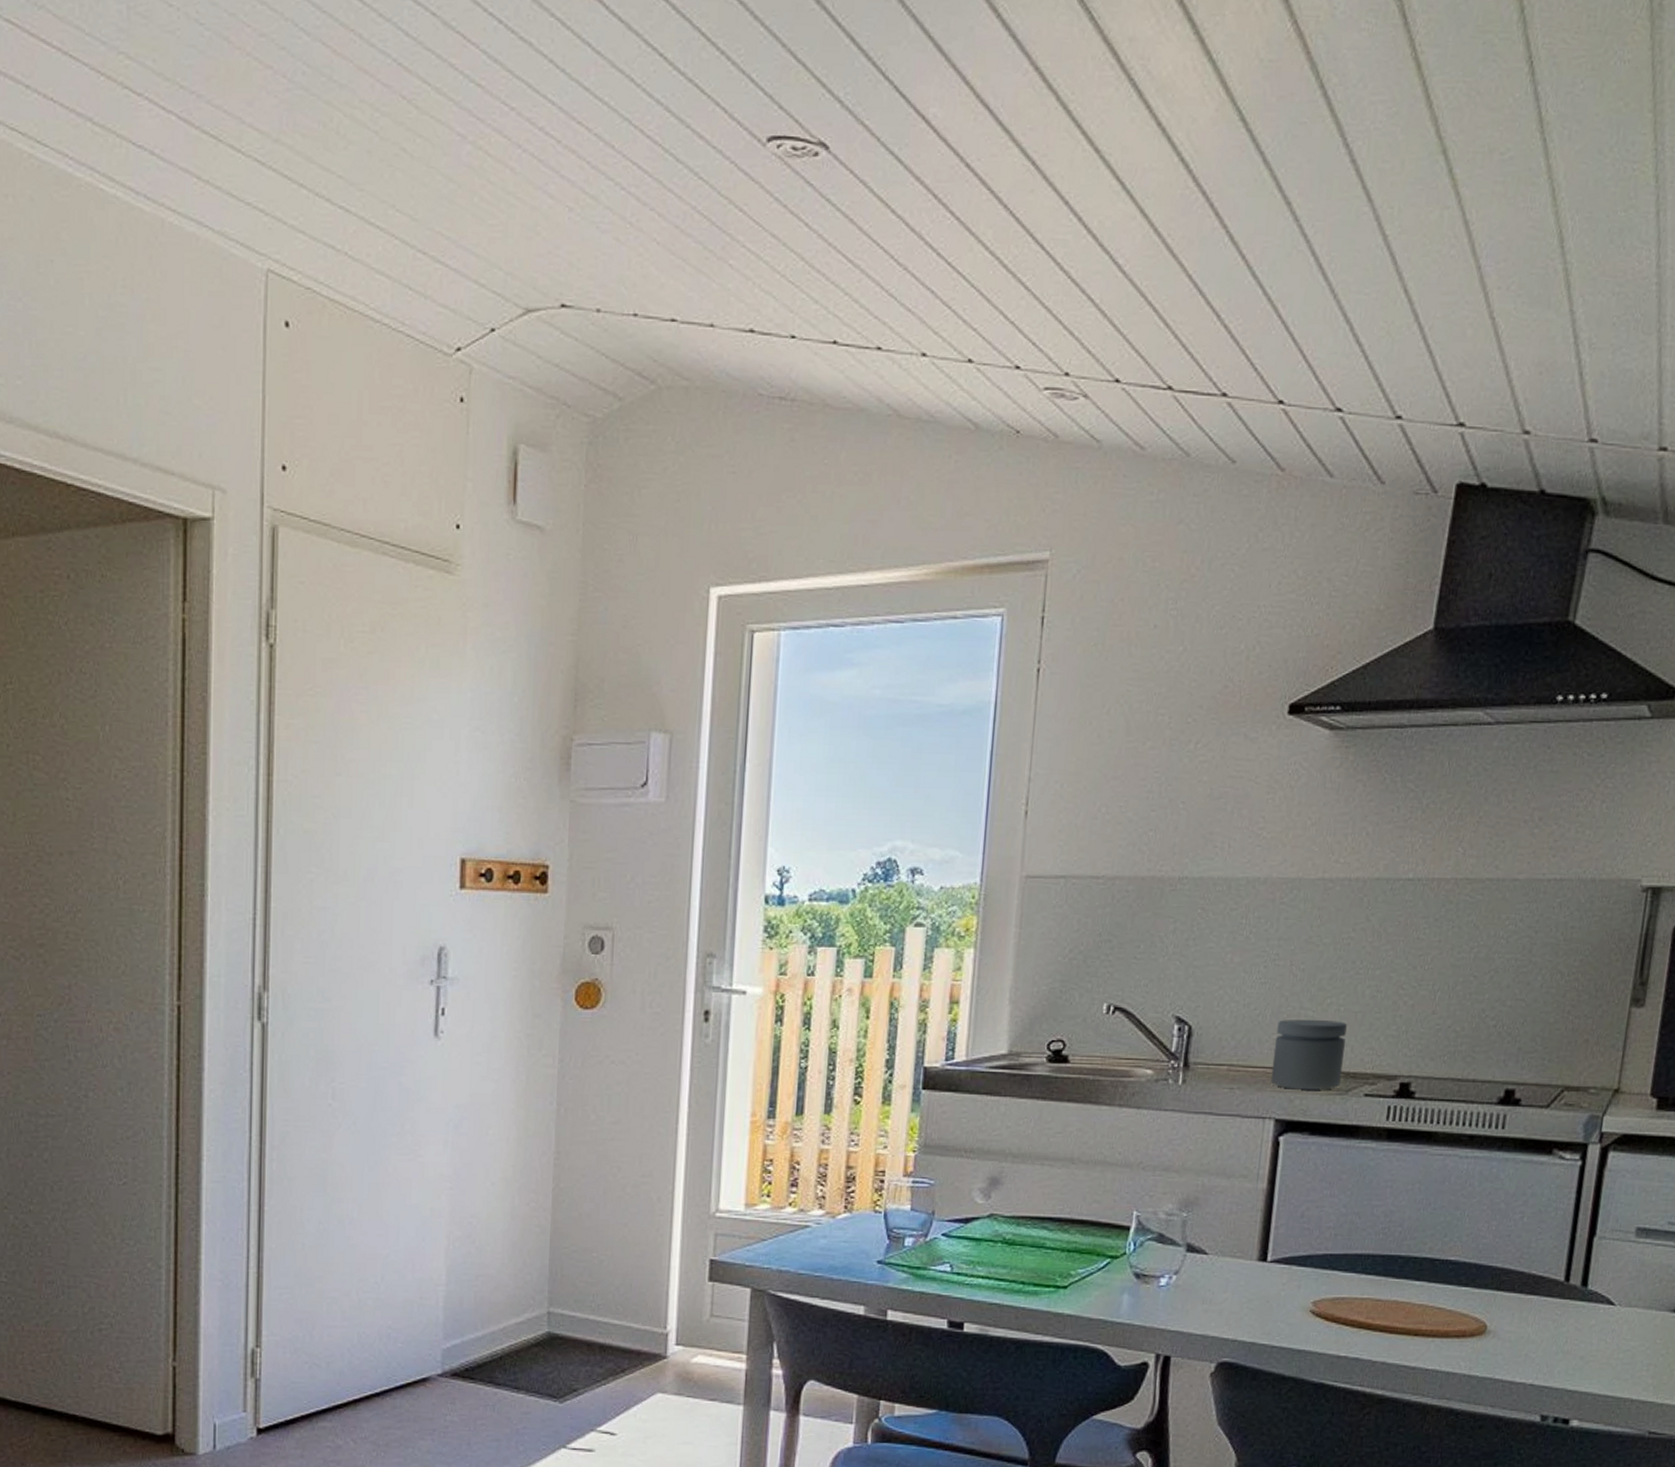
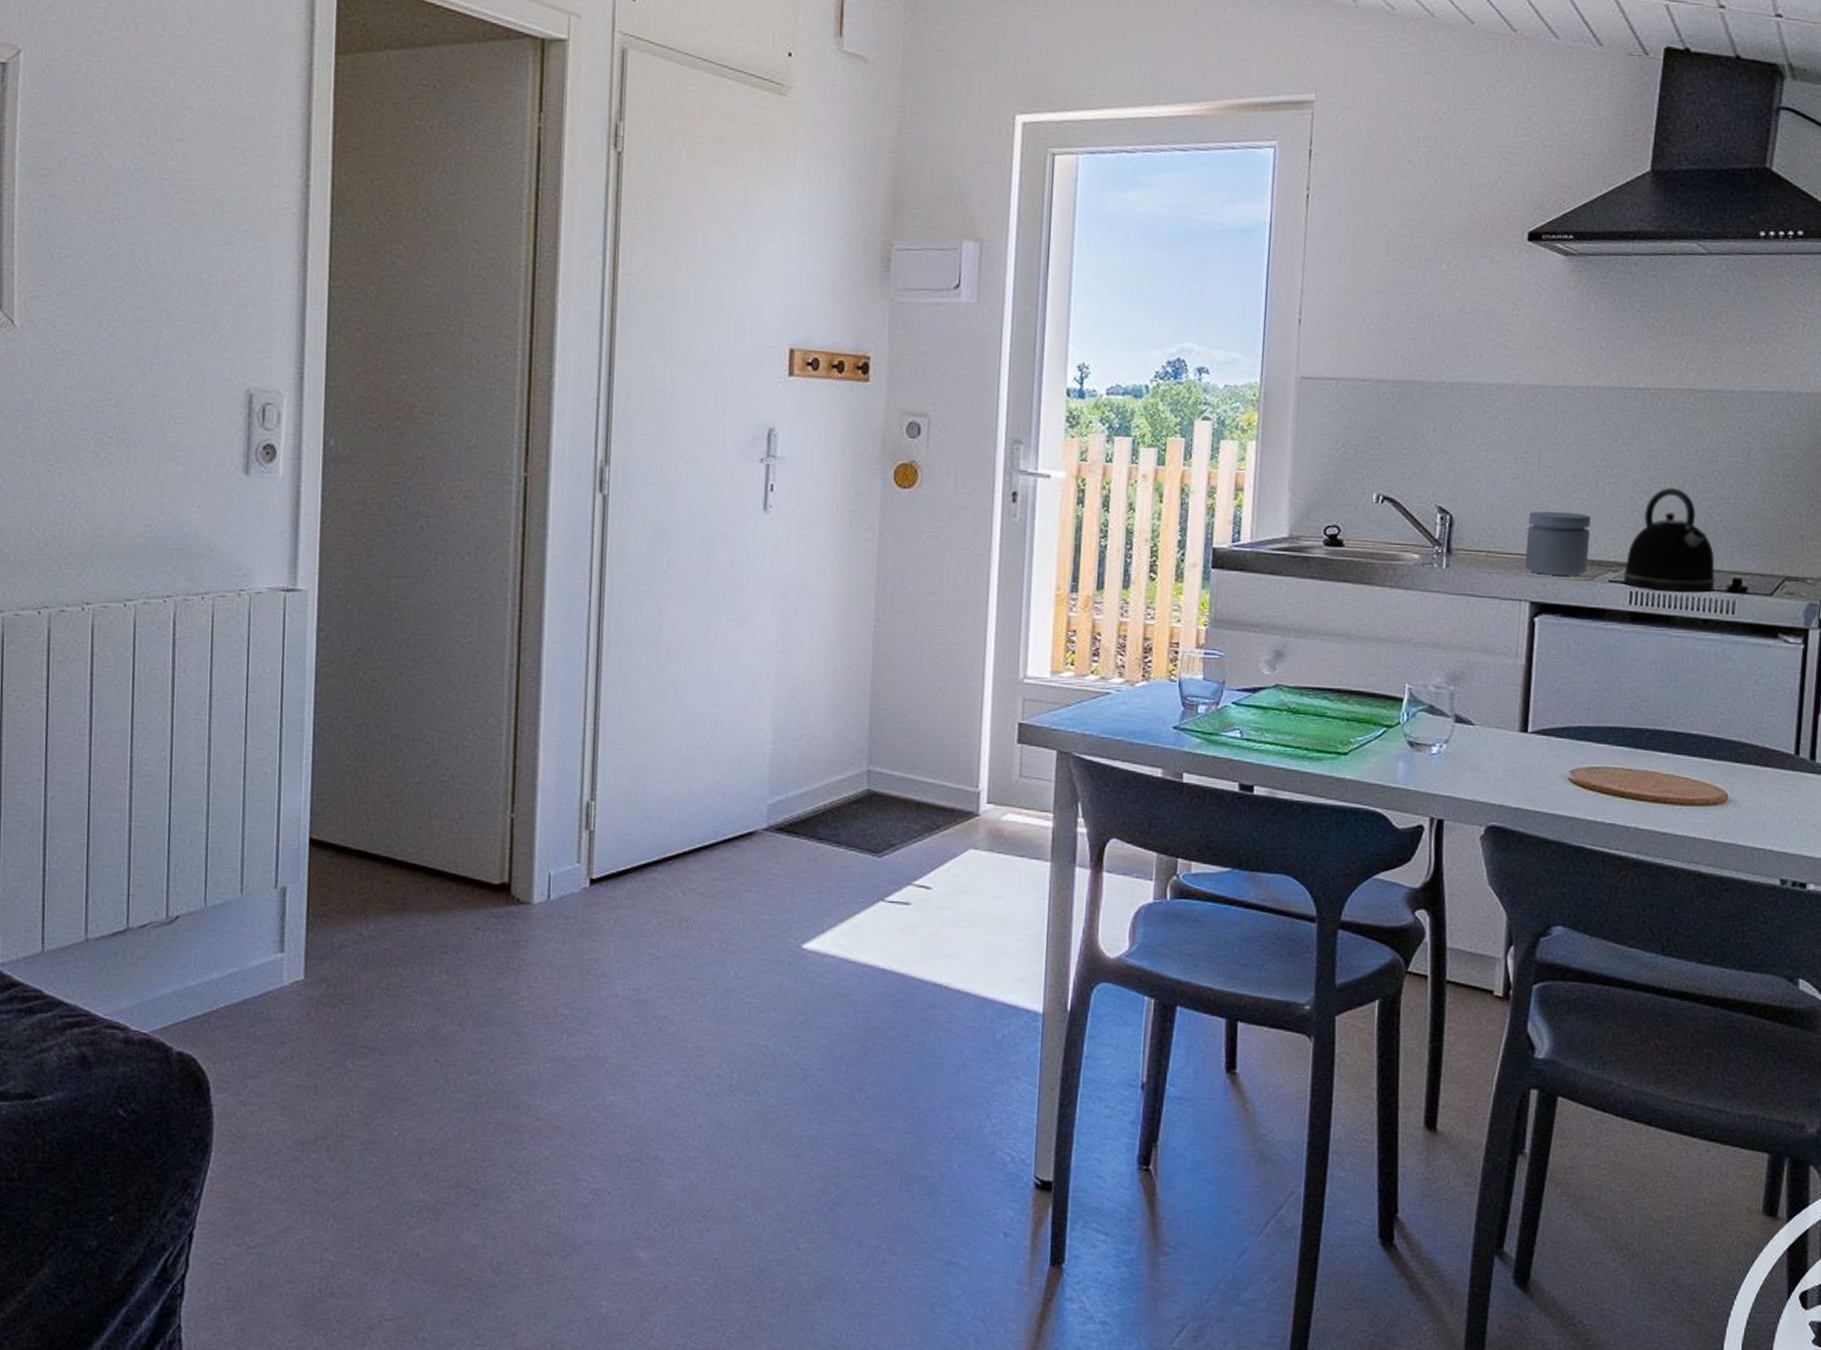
kettle: none [1381,990,1486,1106] -> present [1623,488,1716,592]

